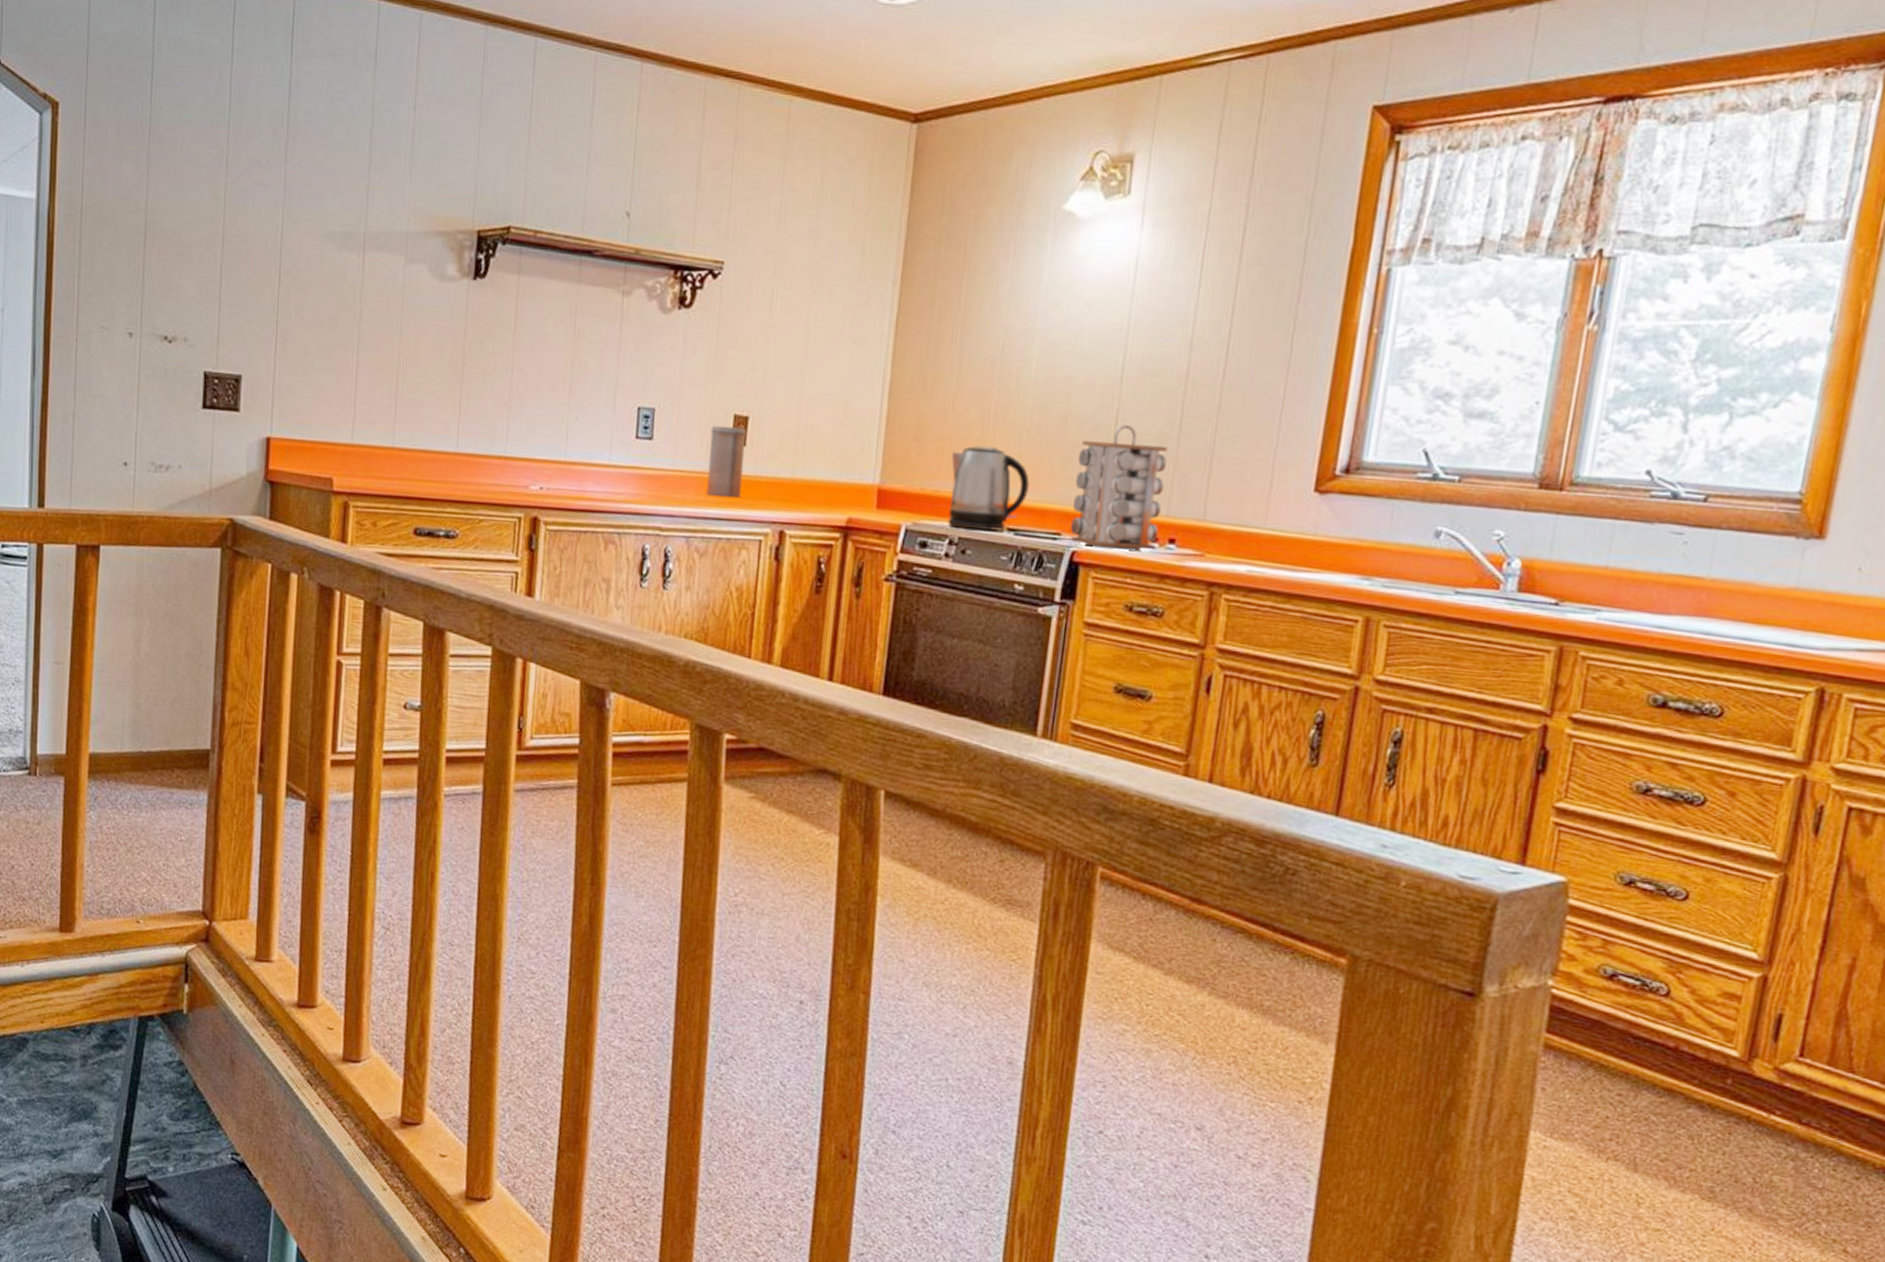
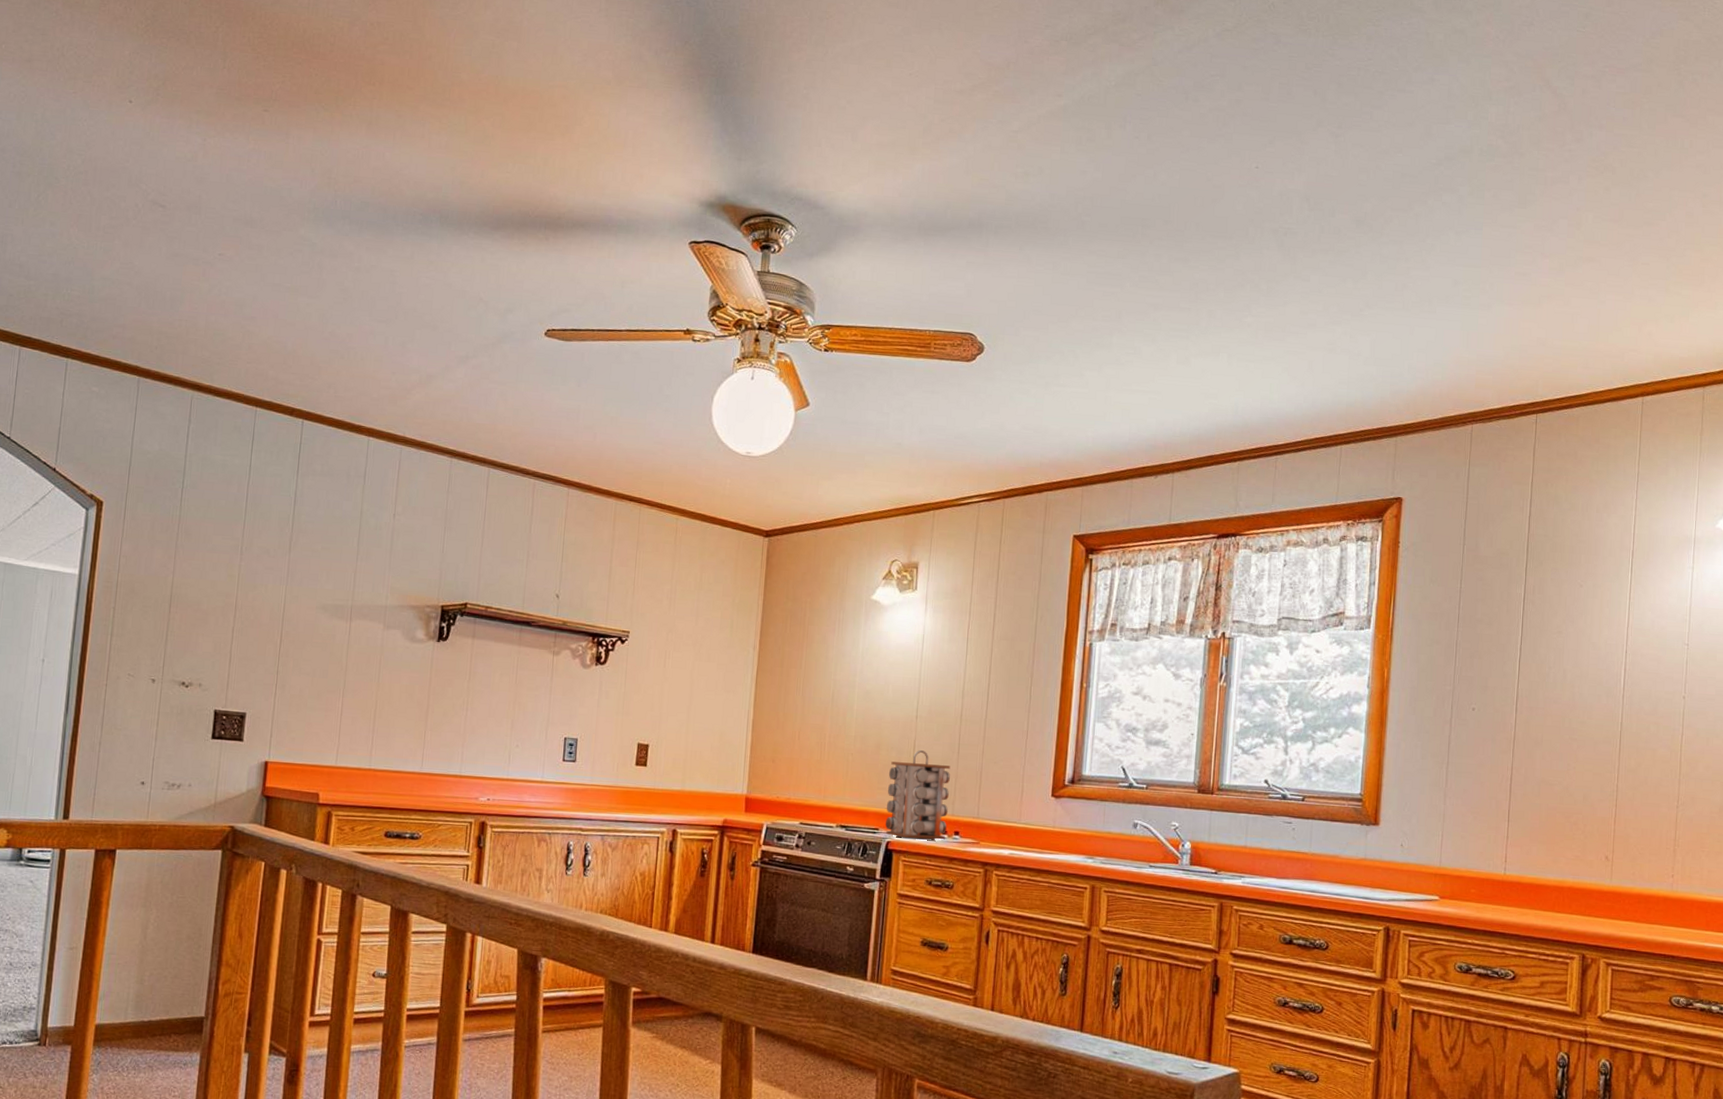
canister: present [706,425,747,499] -> none [617,751,647,806]
kettle: present [947,445,1030,532] -> none [797,765,855,828]

